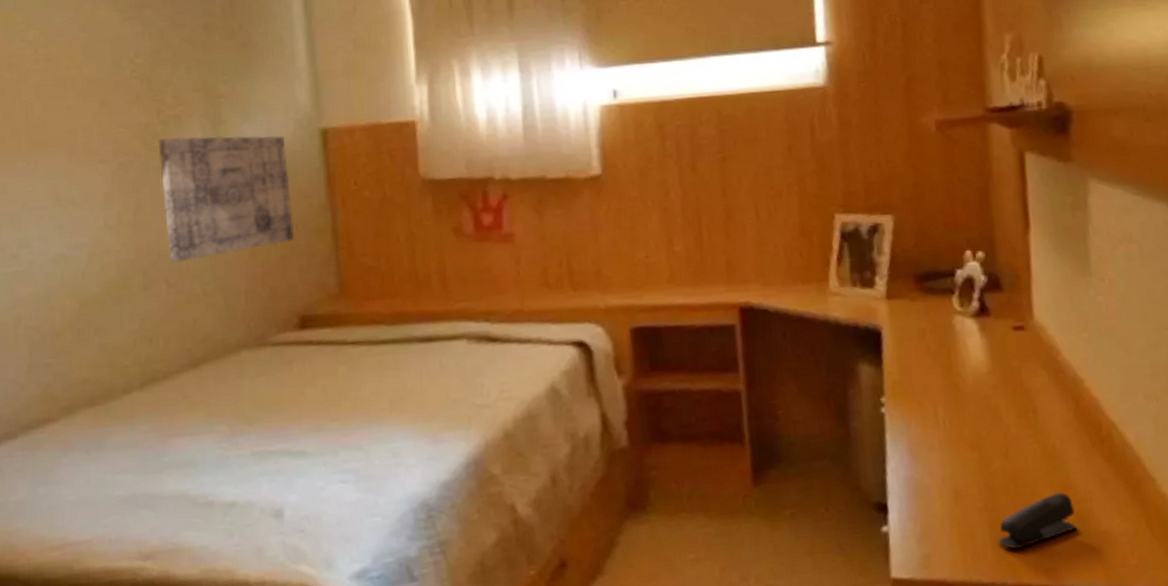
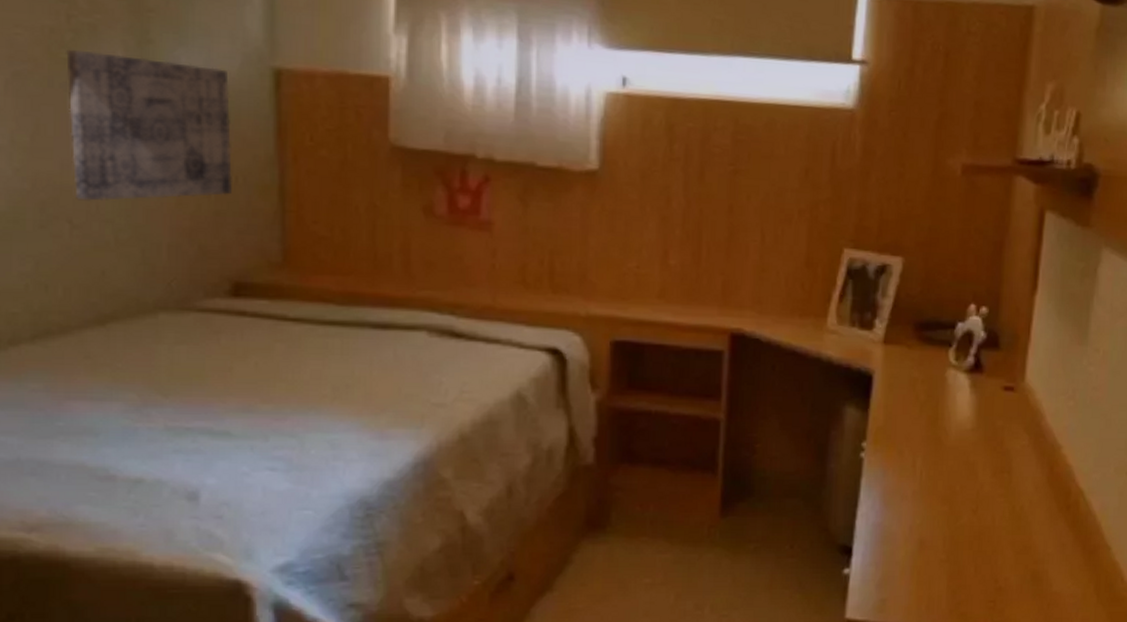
stapler: present [998,492,1078,550] -> none [954,552,1031,602]

